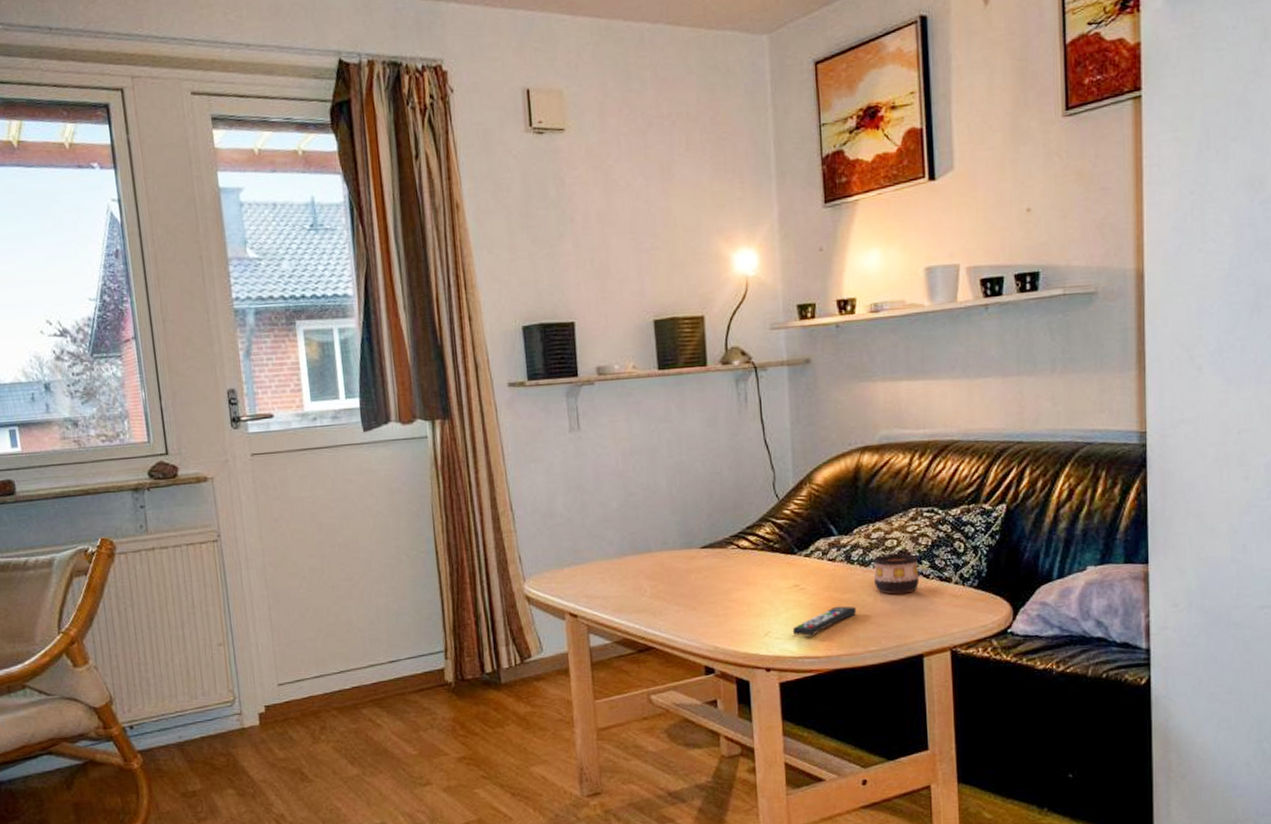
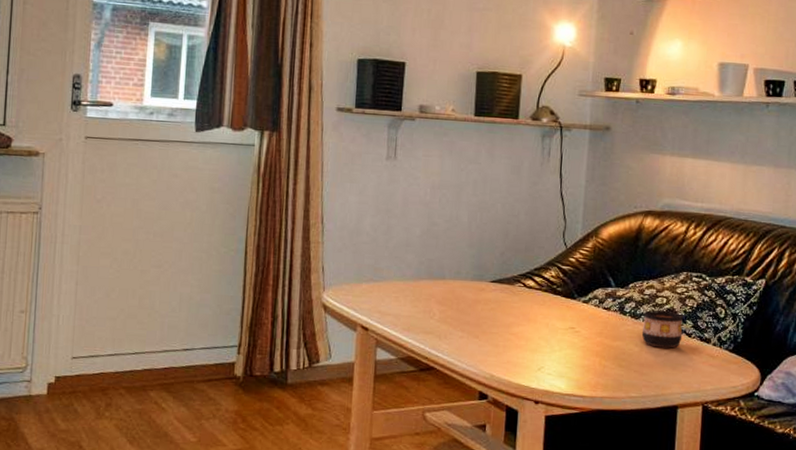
remote control: present [792,606,857,636] -> none [563,351,624,376]

